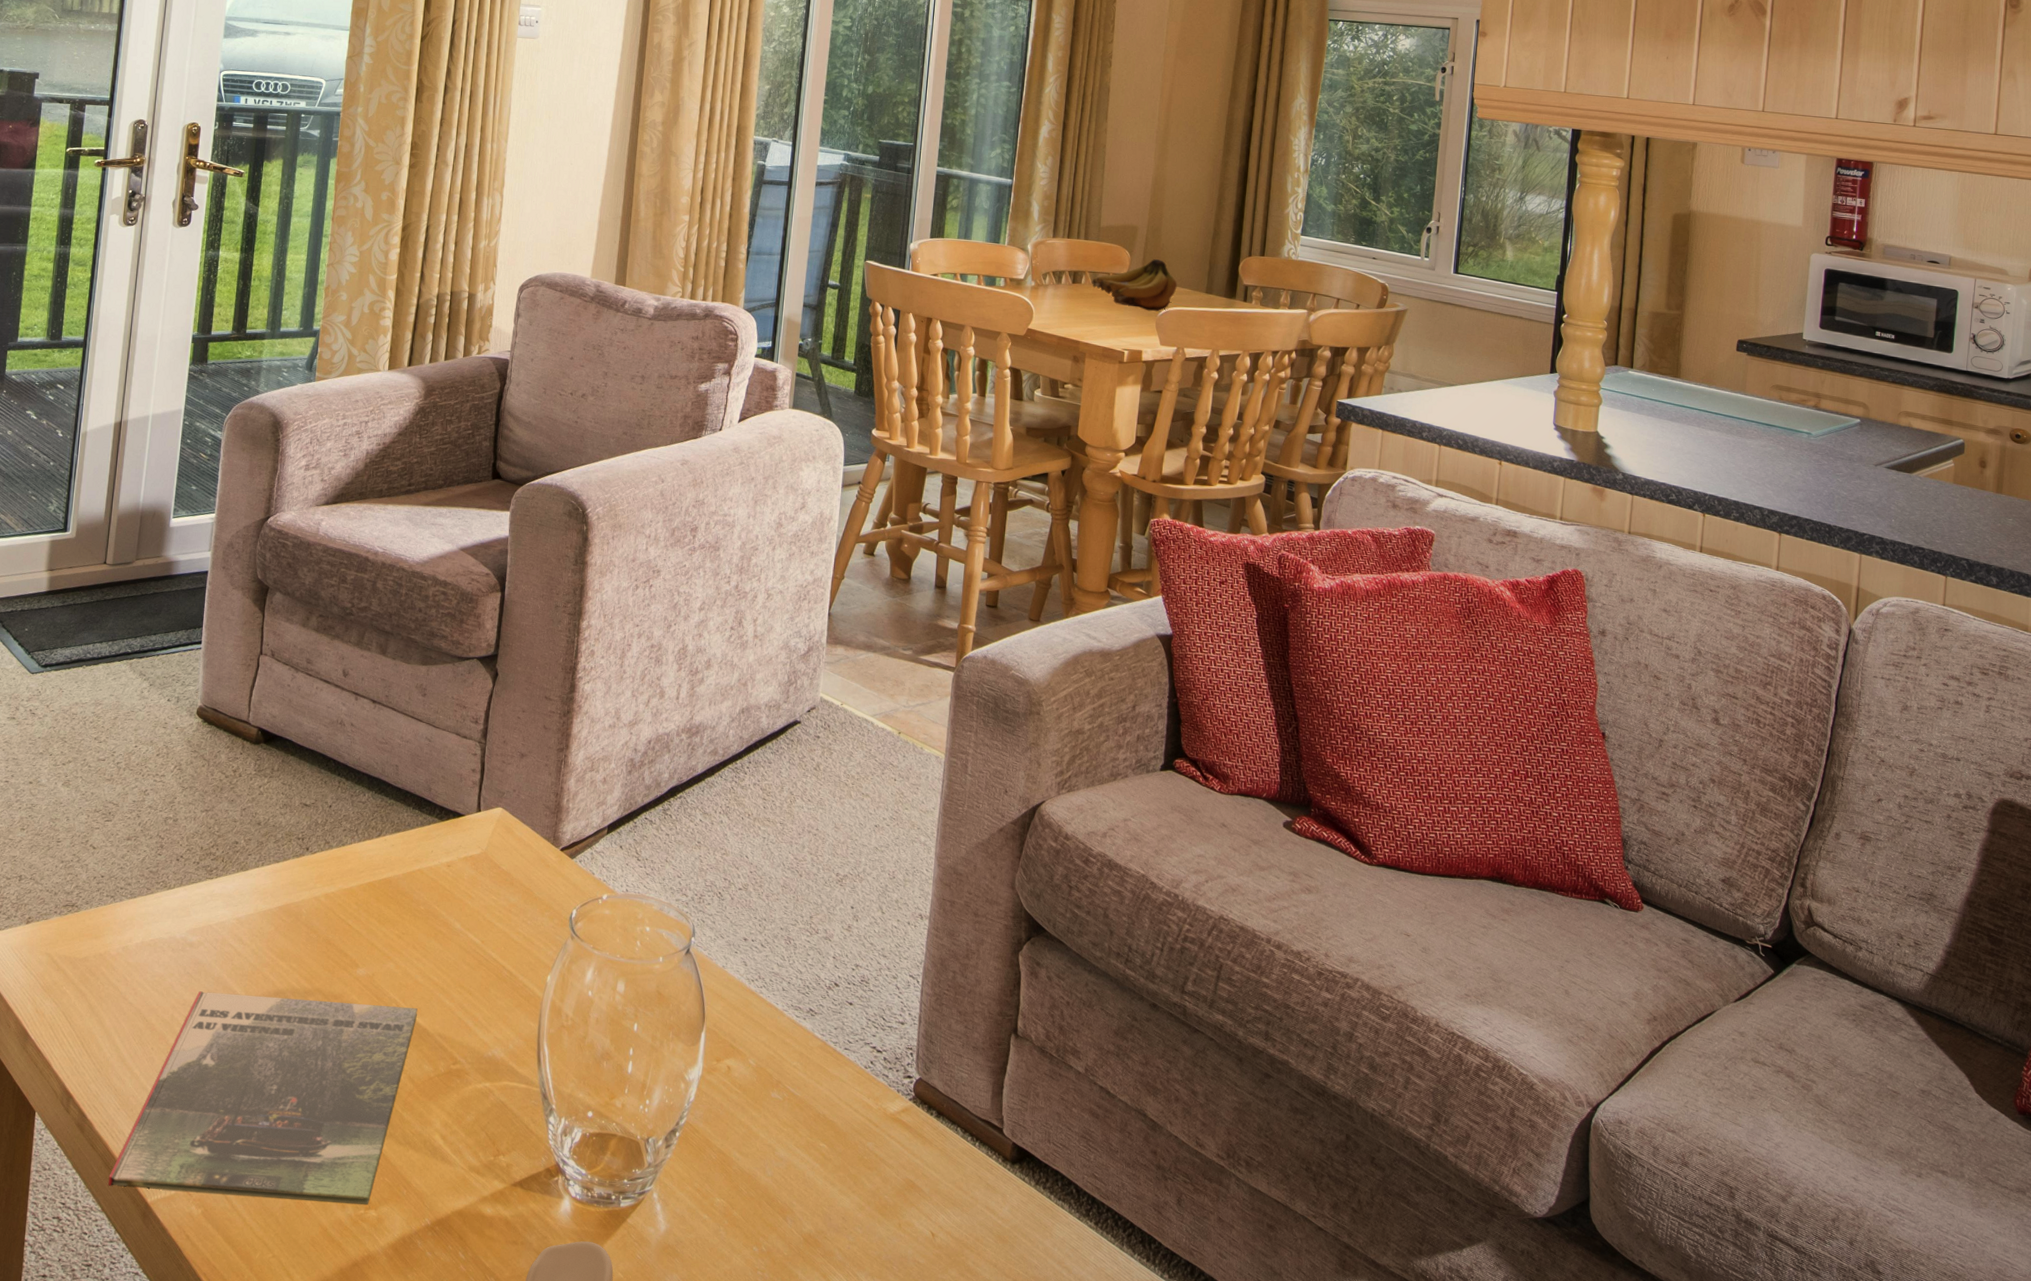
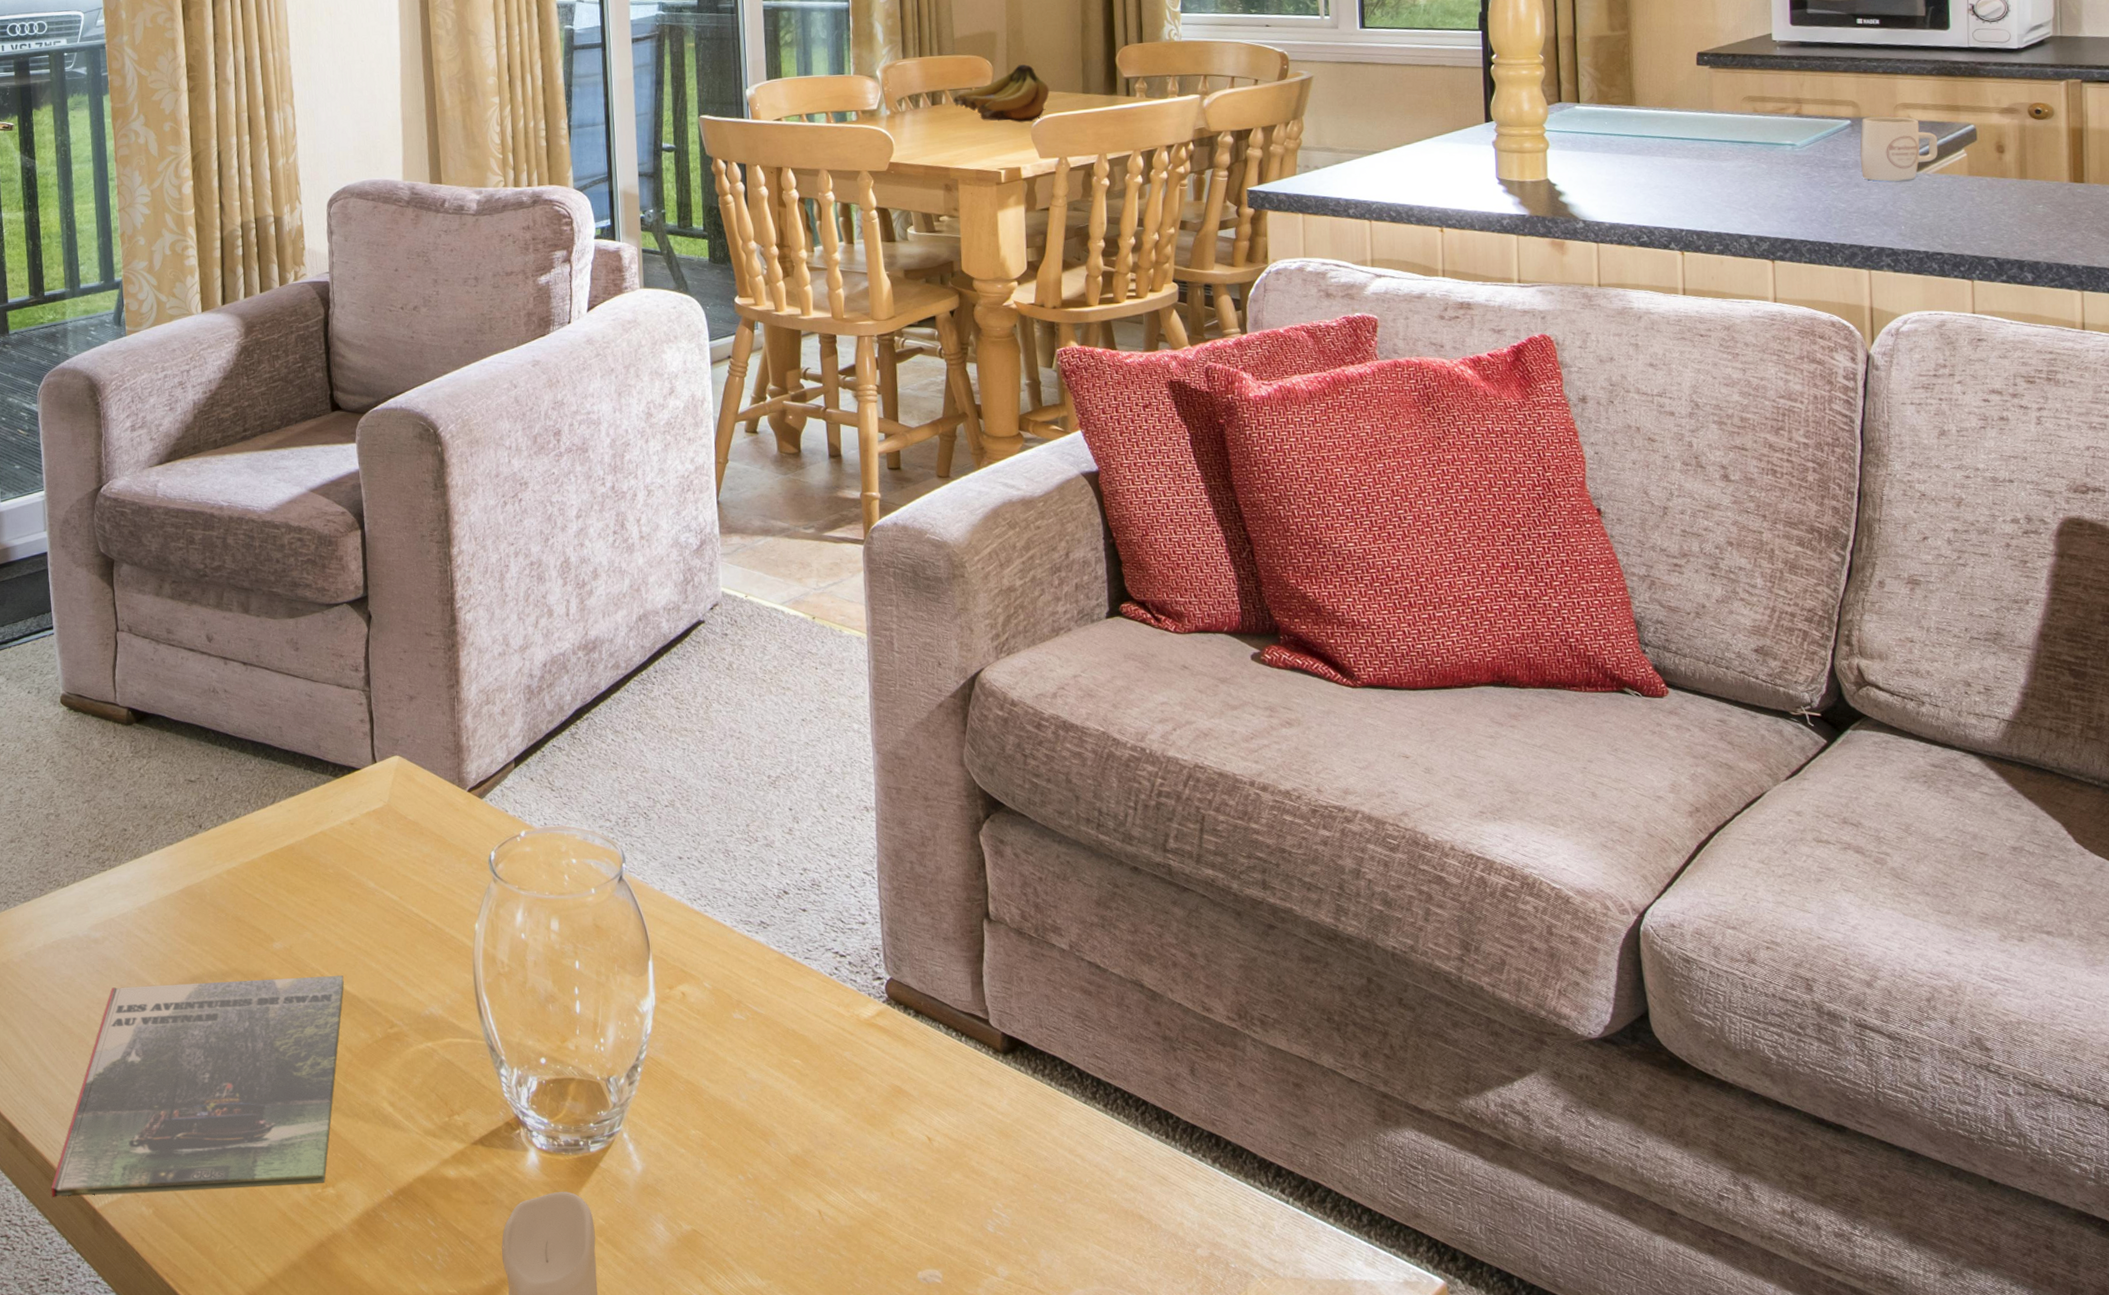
mug: none [1864,419,1932,481] -> present [1859,116,1938,183]

